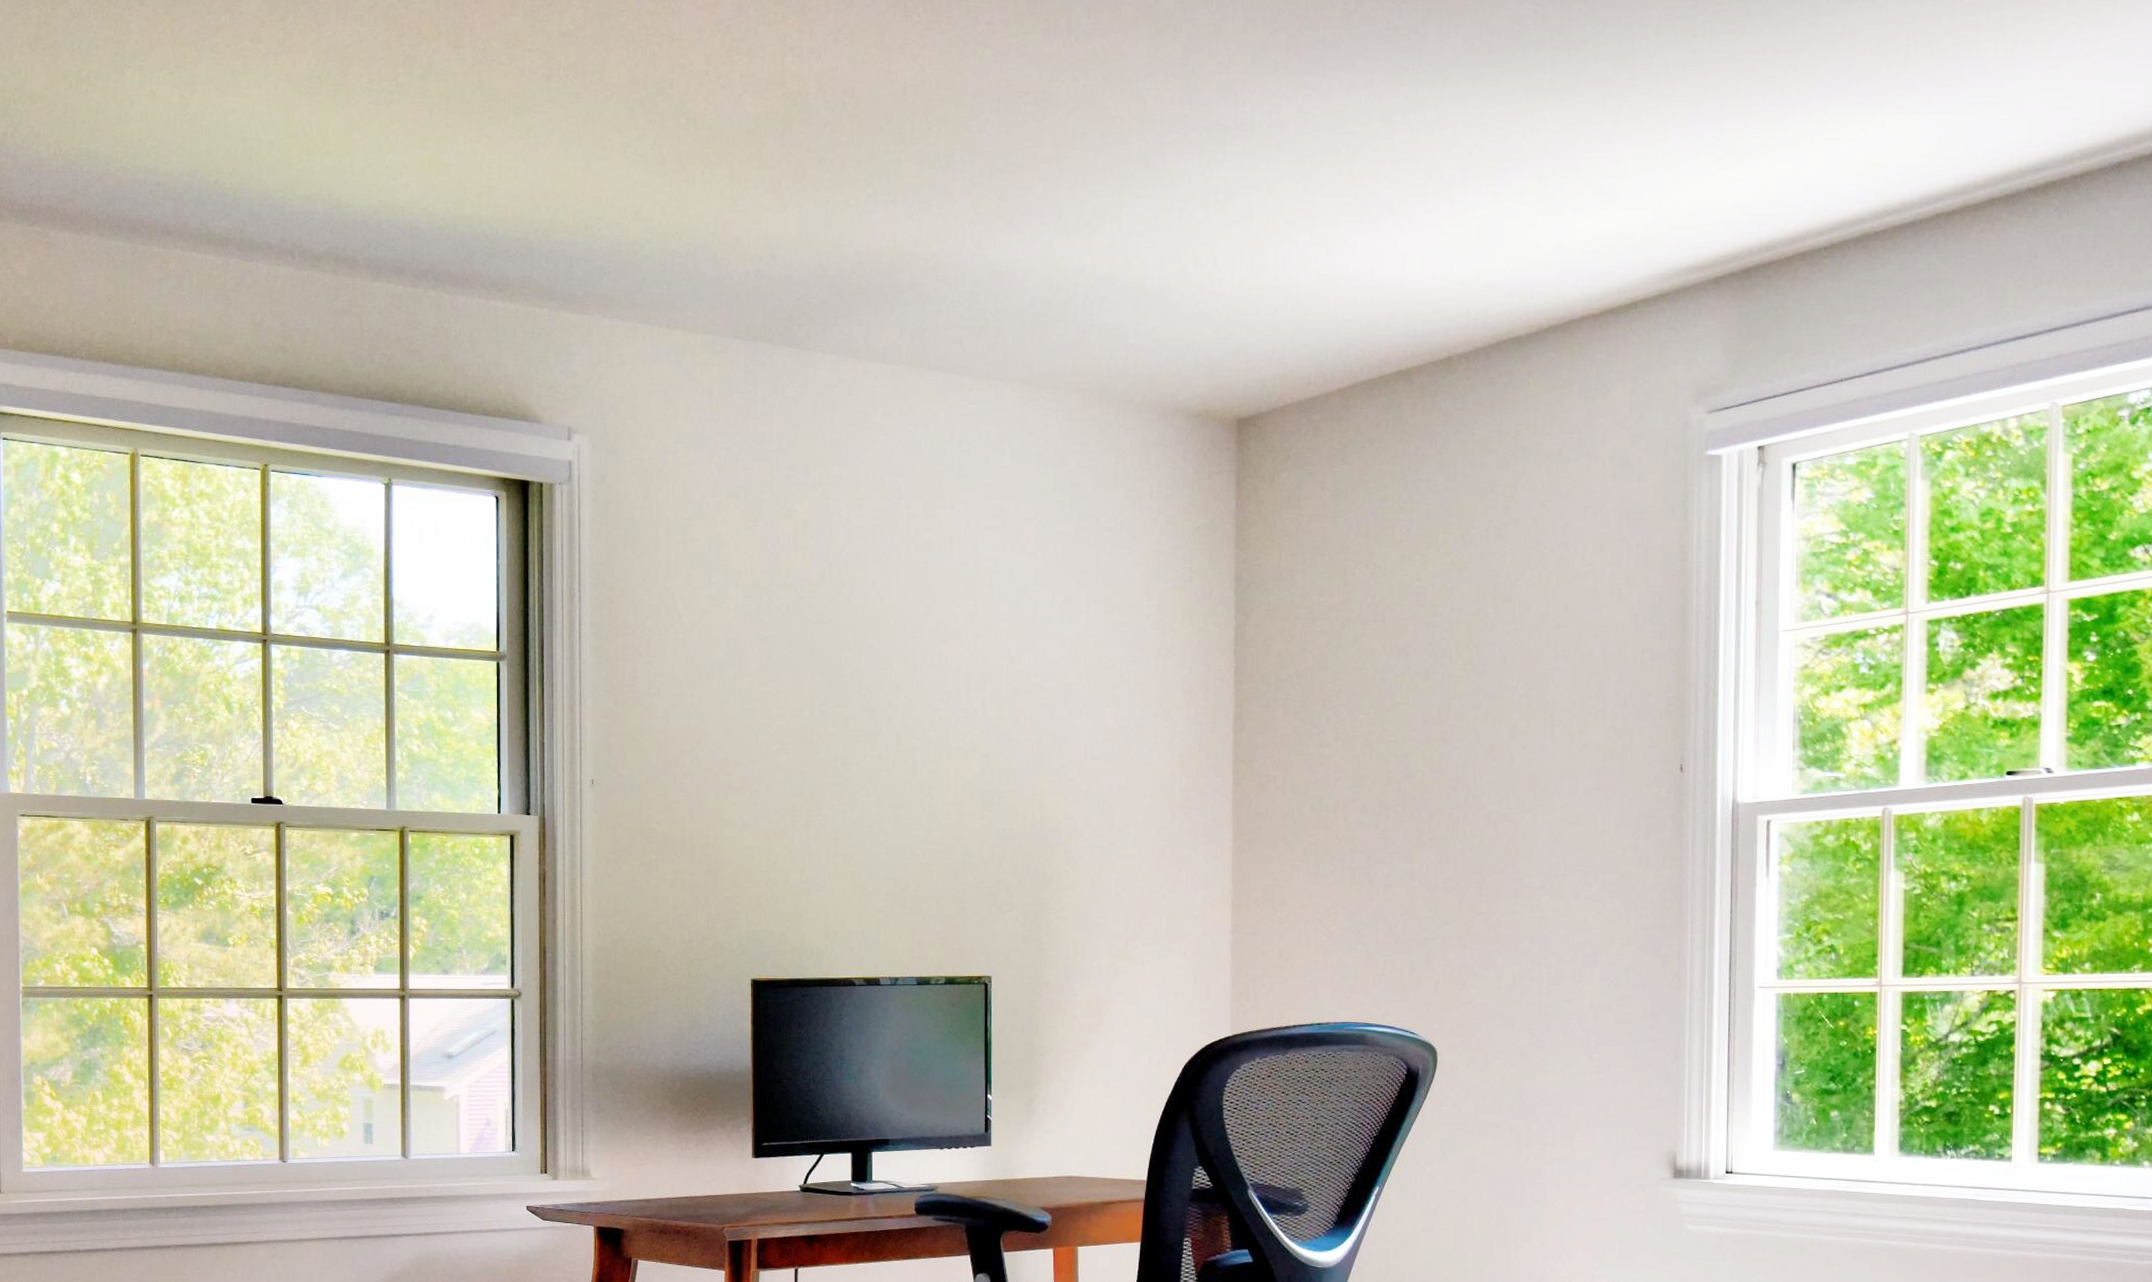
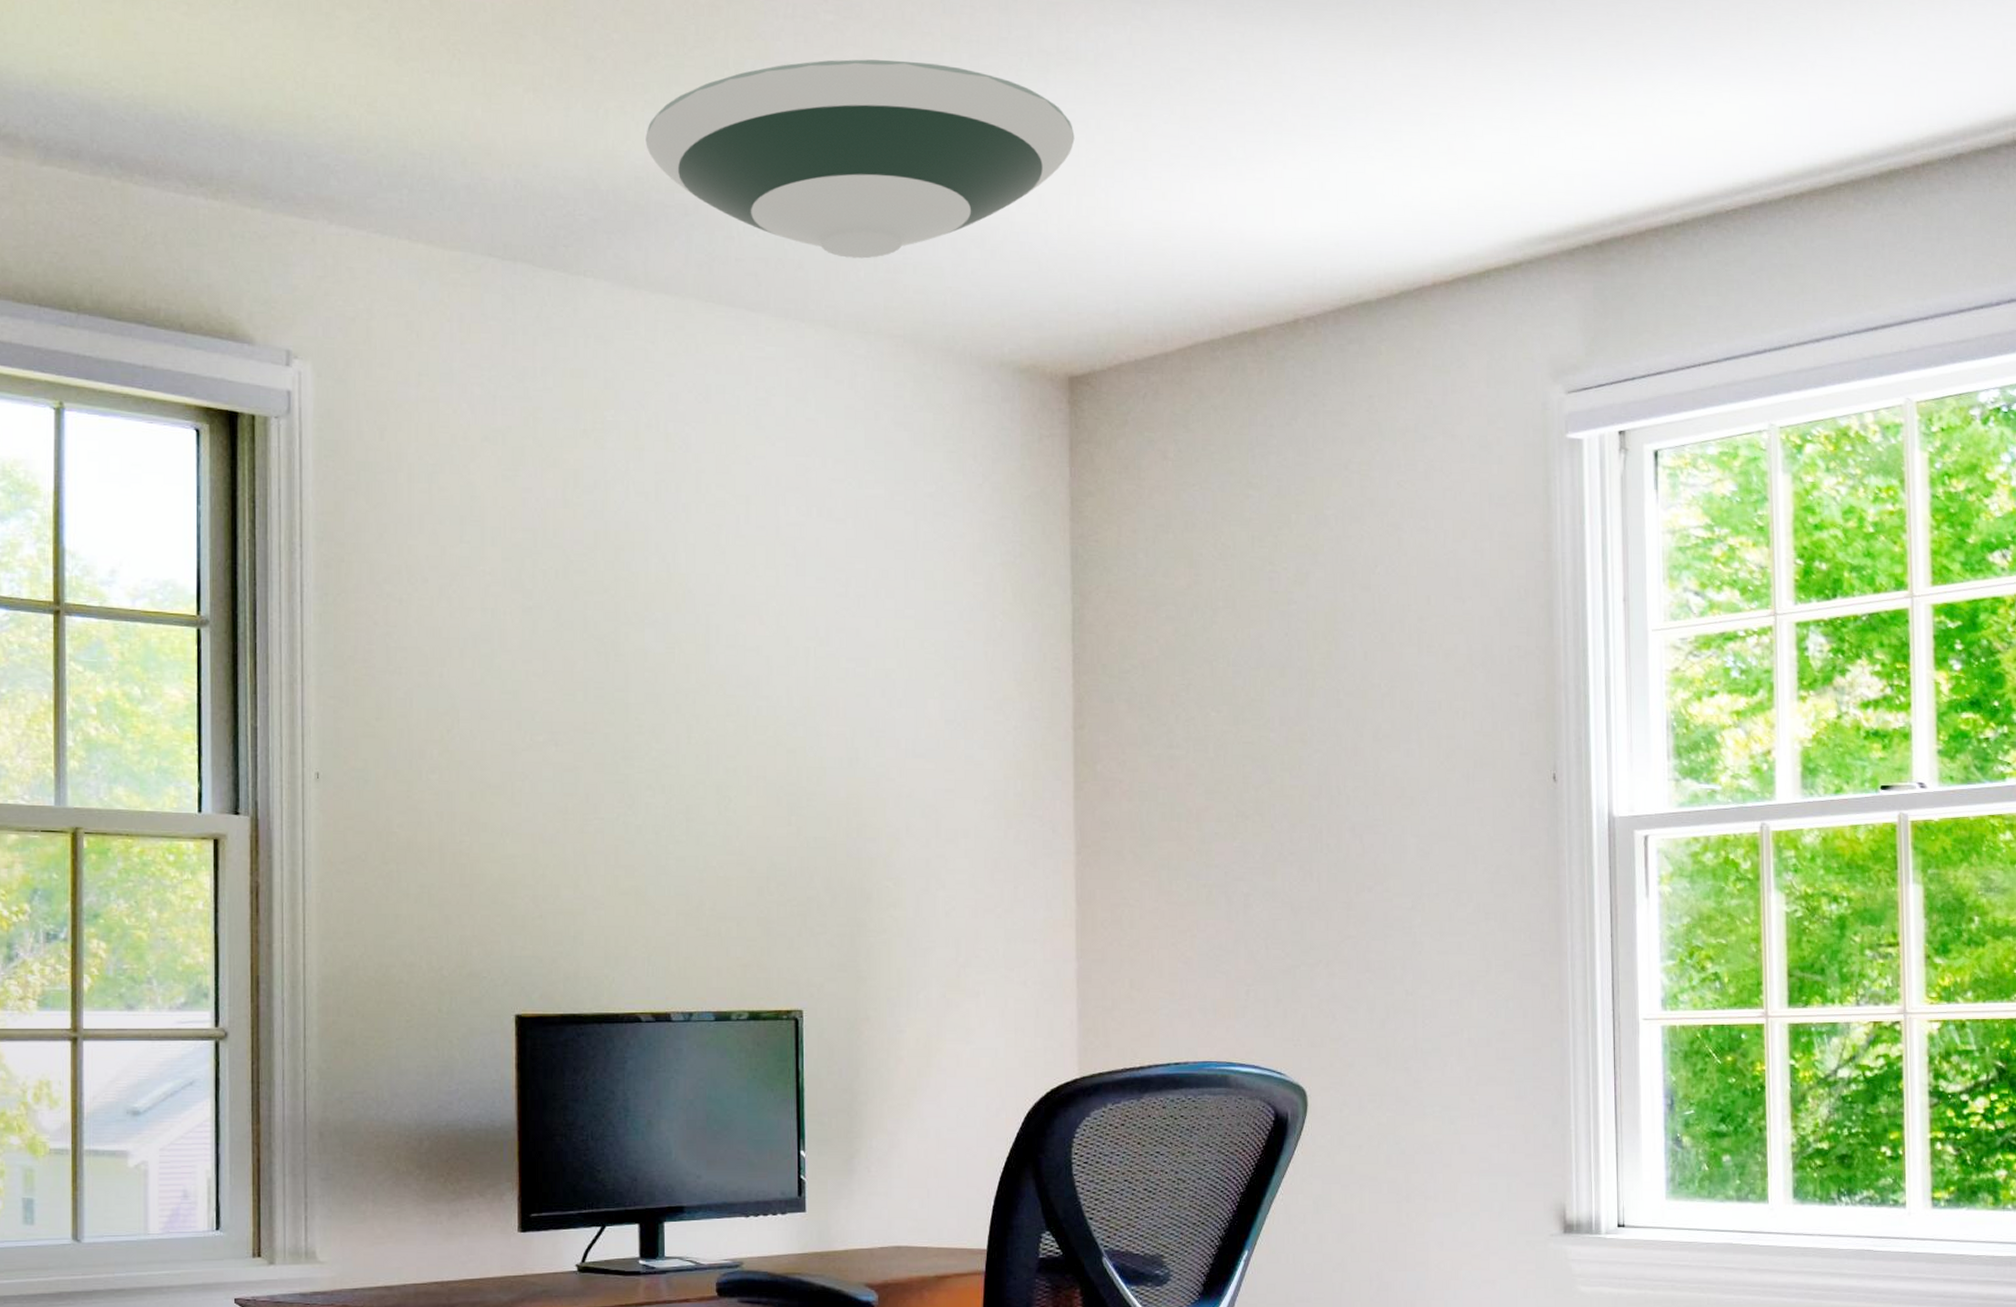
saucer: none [867,143,1248,323] -> present [646,59,1075,259]

